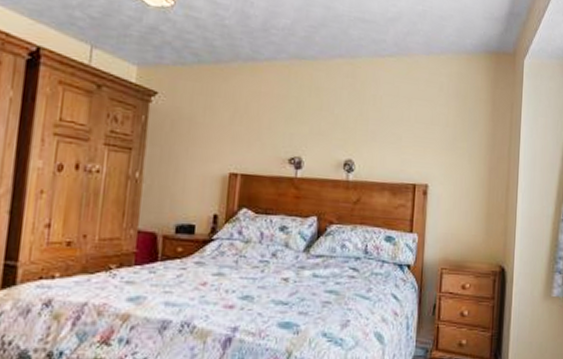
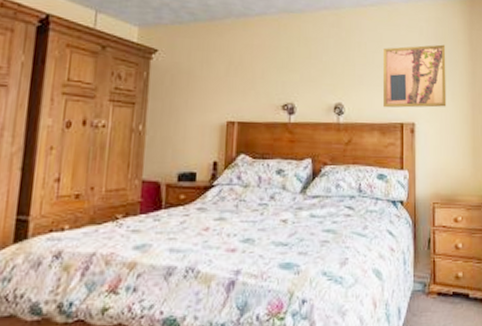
wall art: none [396,102,466,170] -> present [383,44,447,108]

